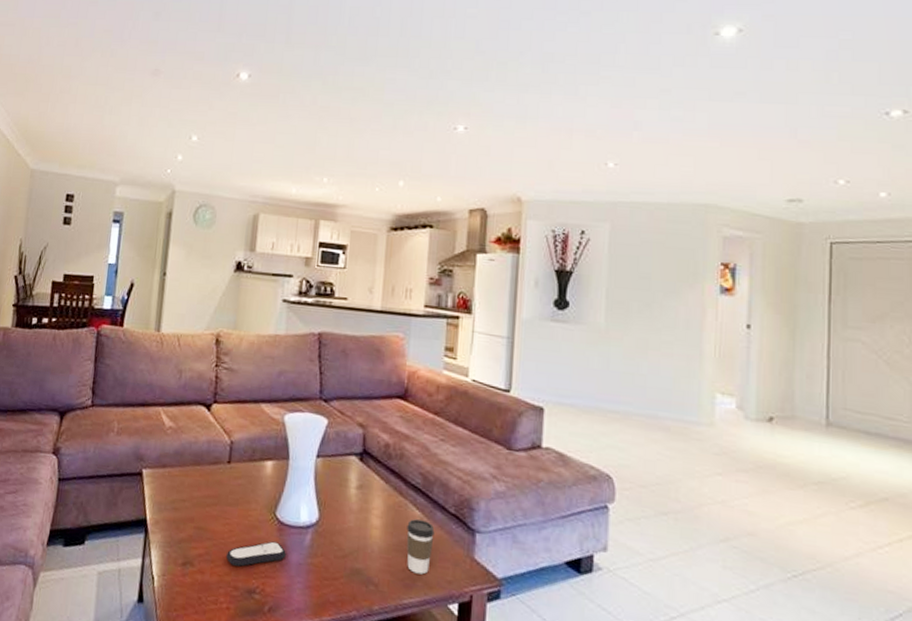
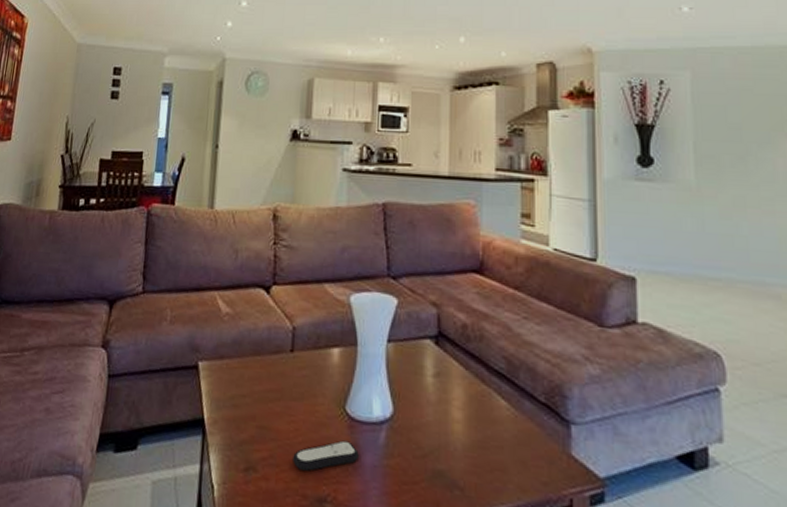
coffee cup: present [406,519,435,575] -> none [492,410,524,476]

